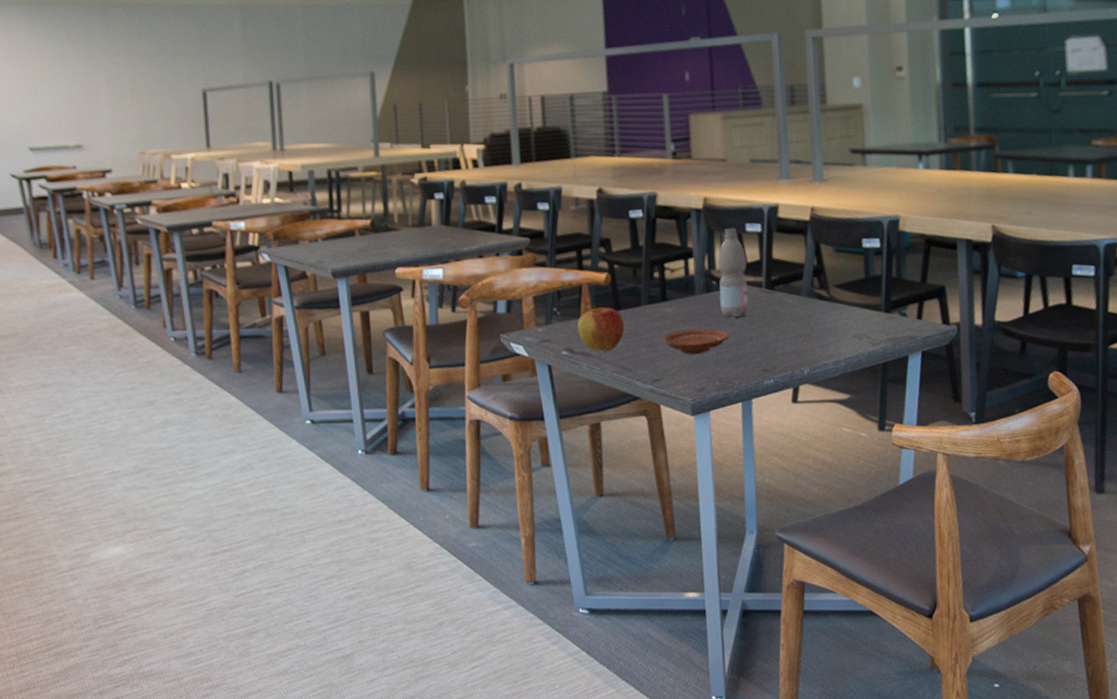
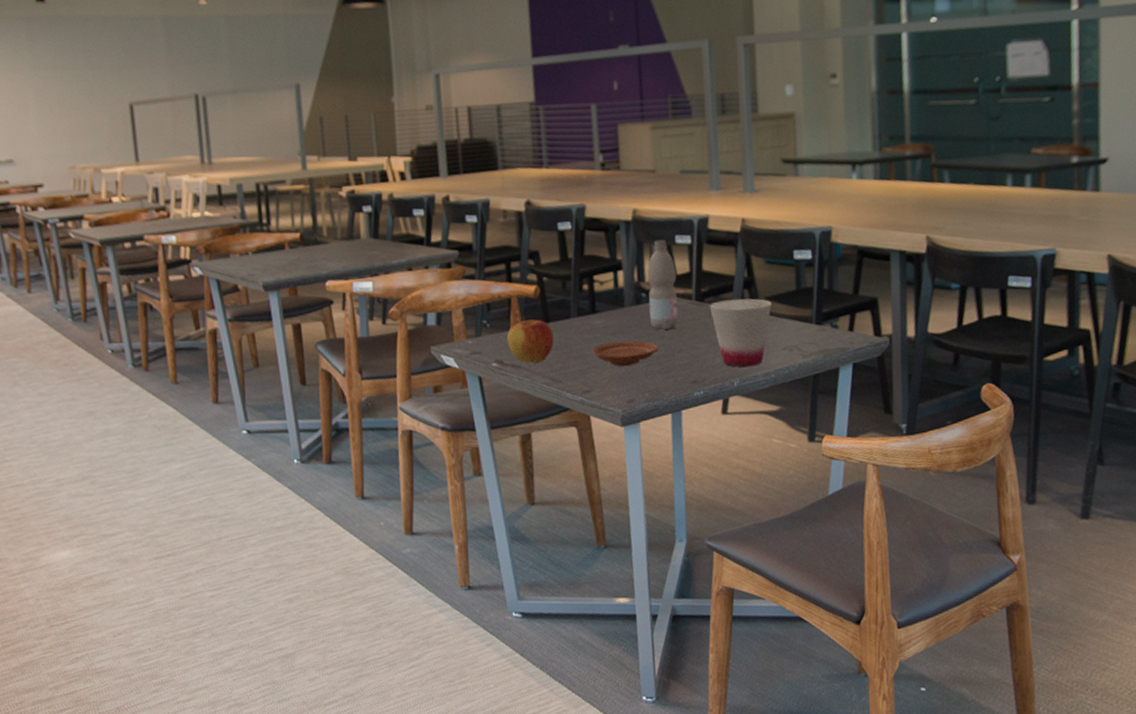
cup: none [779,286,841,356] -> present [709,298,772,368]

